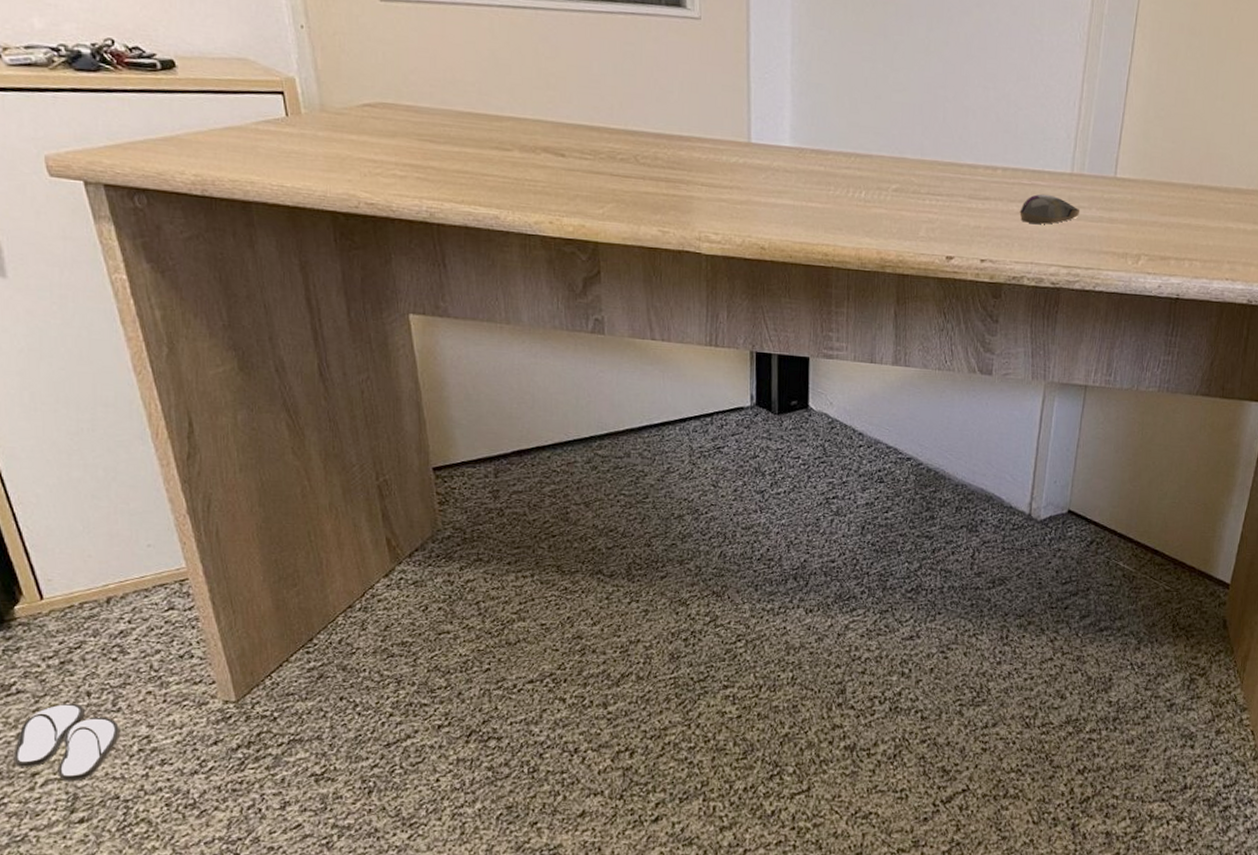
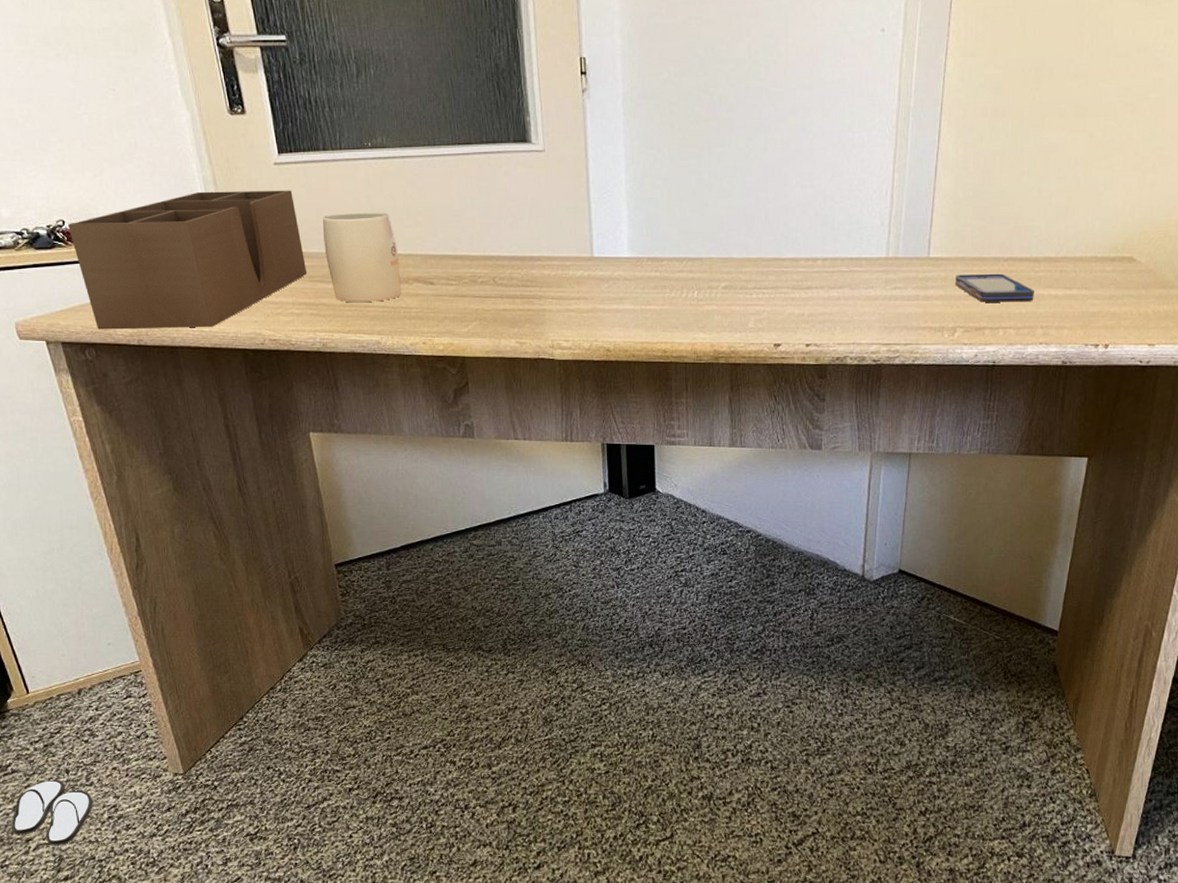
desk organizer: none [117,22,415,182] -> present [67,190,307,330]
mug: none [437,64,527,171] -> present [323,212,401,303]
computer mouse: present [1019,193,1081,224] -> none [840,279,897,307]
mobile phone: none [1141,198,1223,234] -> present [954,273,1034,302]

